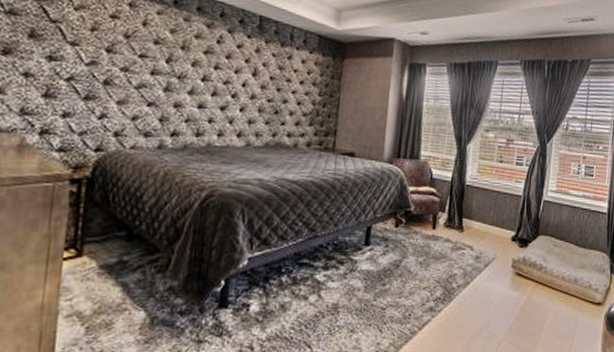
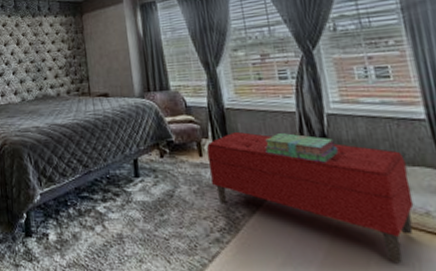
bench: none [438,208,587,324] -> present [206,131,414,262]
stack of books: none [490,214,545,243] -> present [265,133,339,163]

